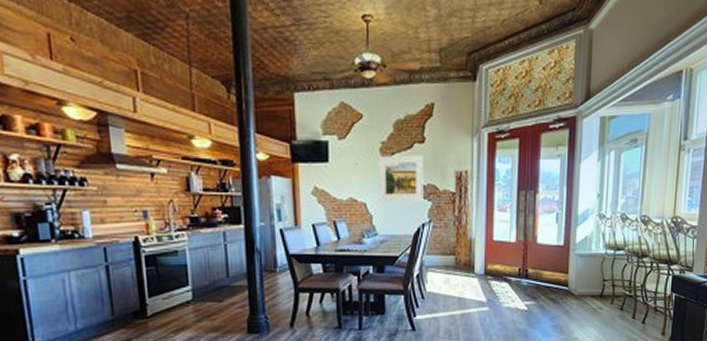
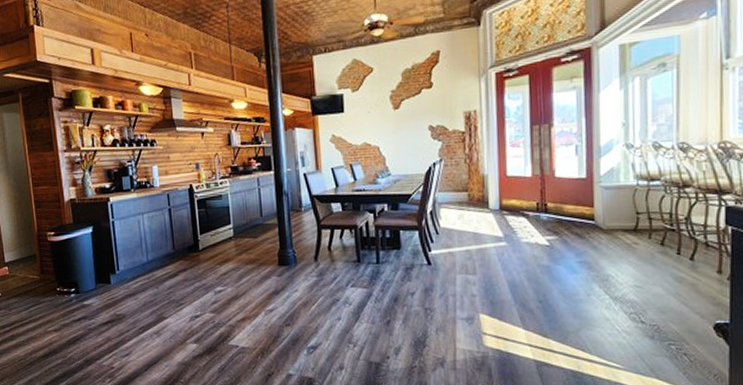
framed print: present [378,155,424,202] -> none [388,99,434,145]

